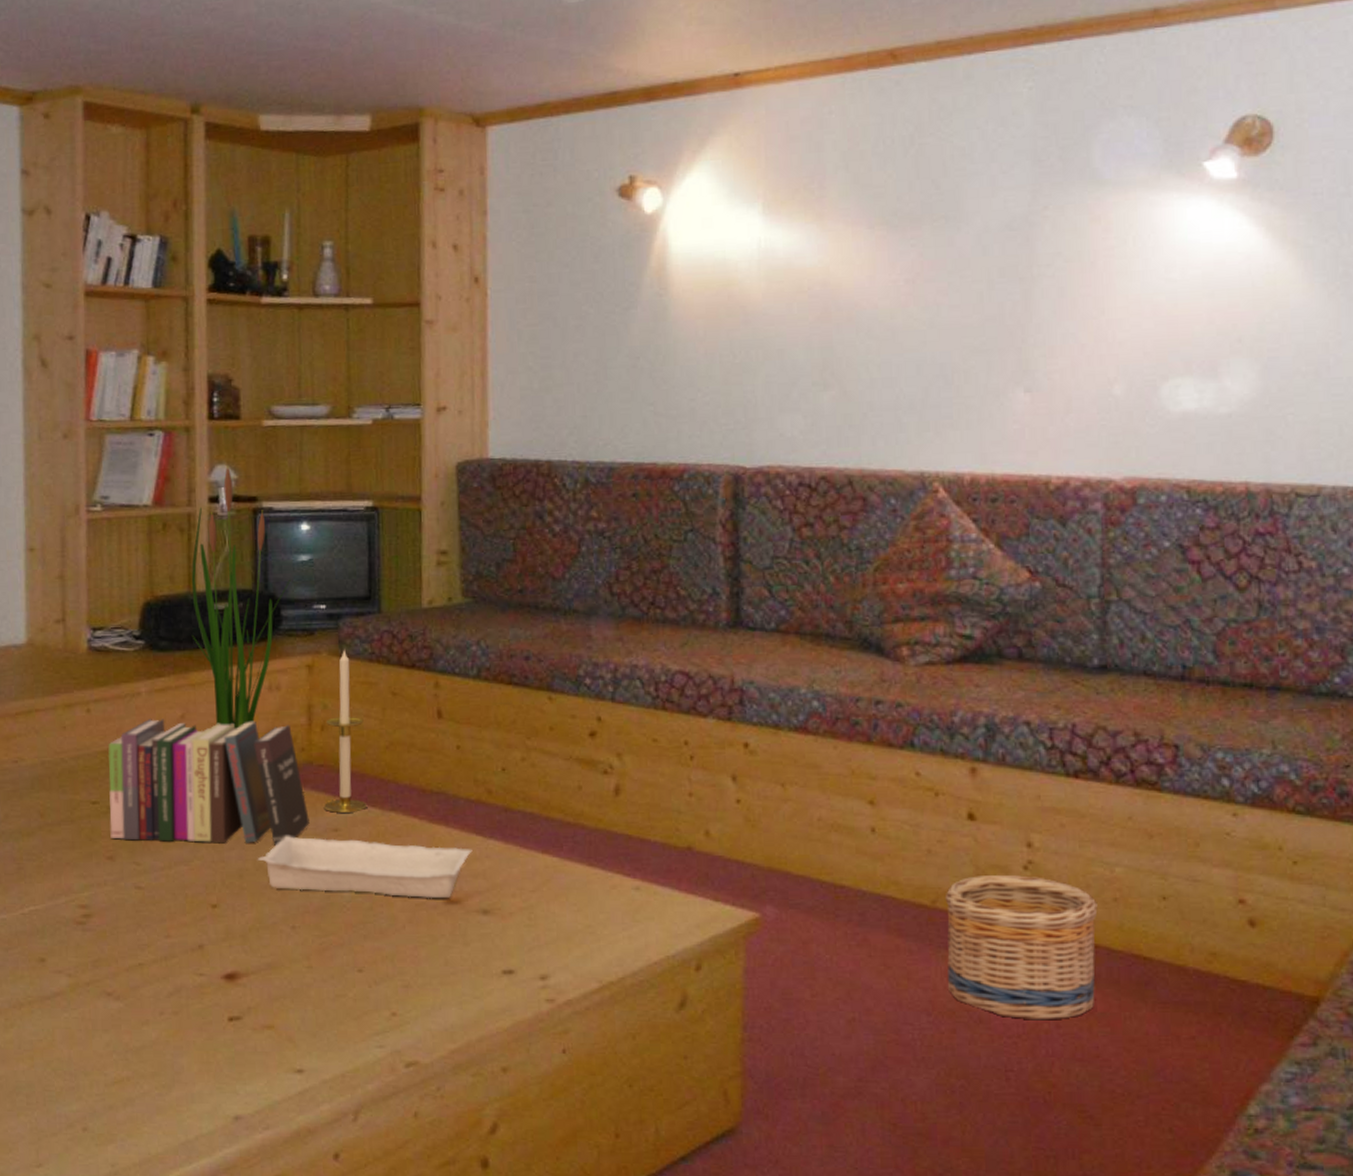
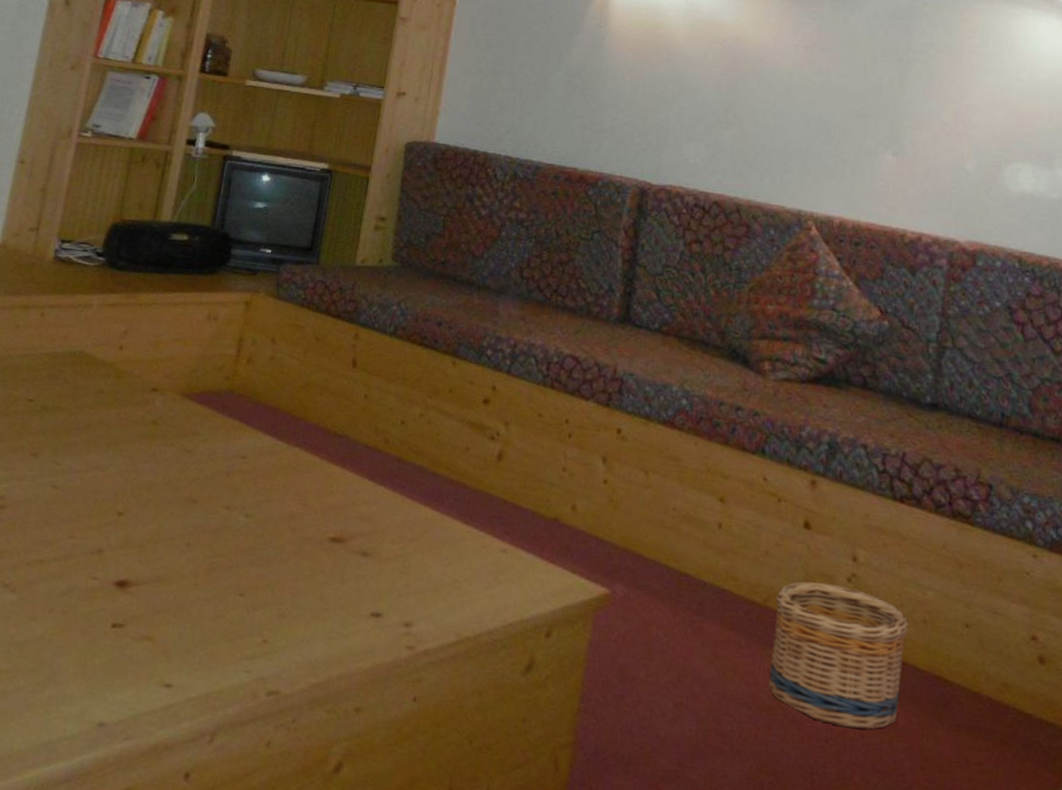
books: present [107,718,310,846] -> none [38,329,222,464]
plant: present [191,466,291,730] -> none [148,114,245,352]
tray: present [257,836,473,899] -> none [167,456,363,536]
candle: present [323,648,367,813] -> none [236,291,286,444]

